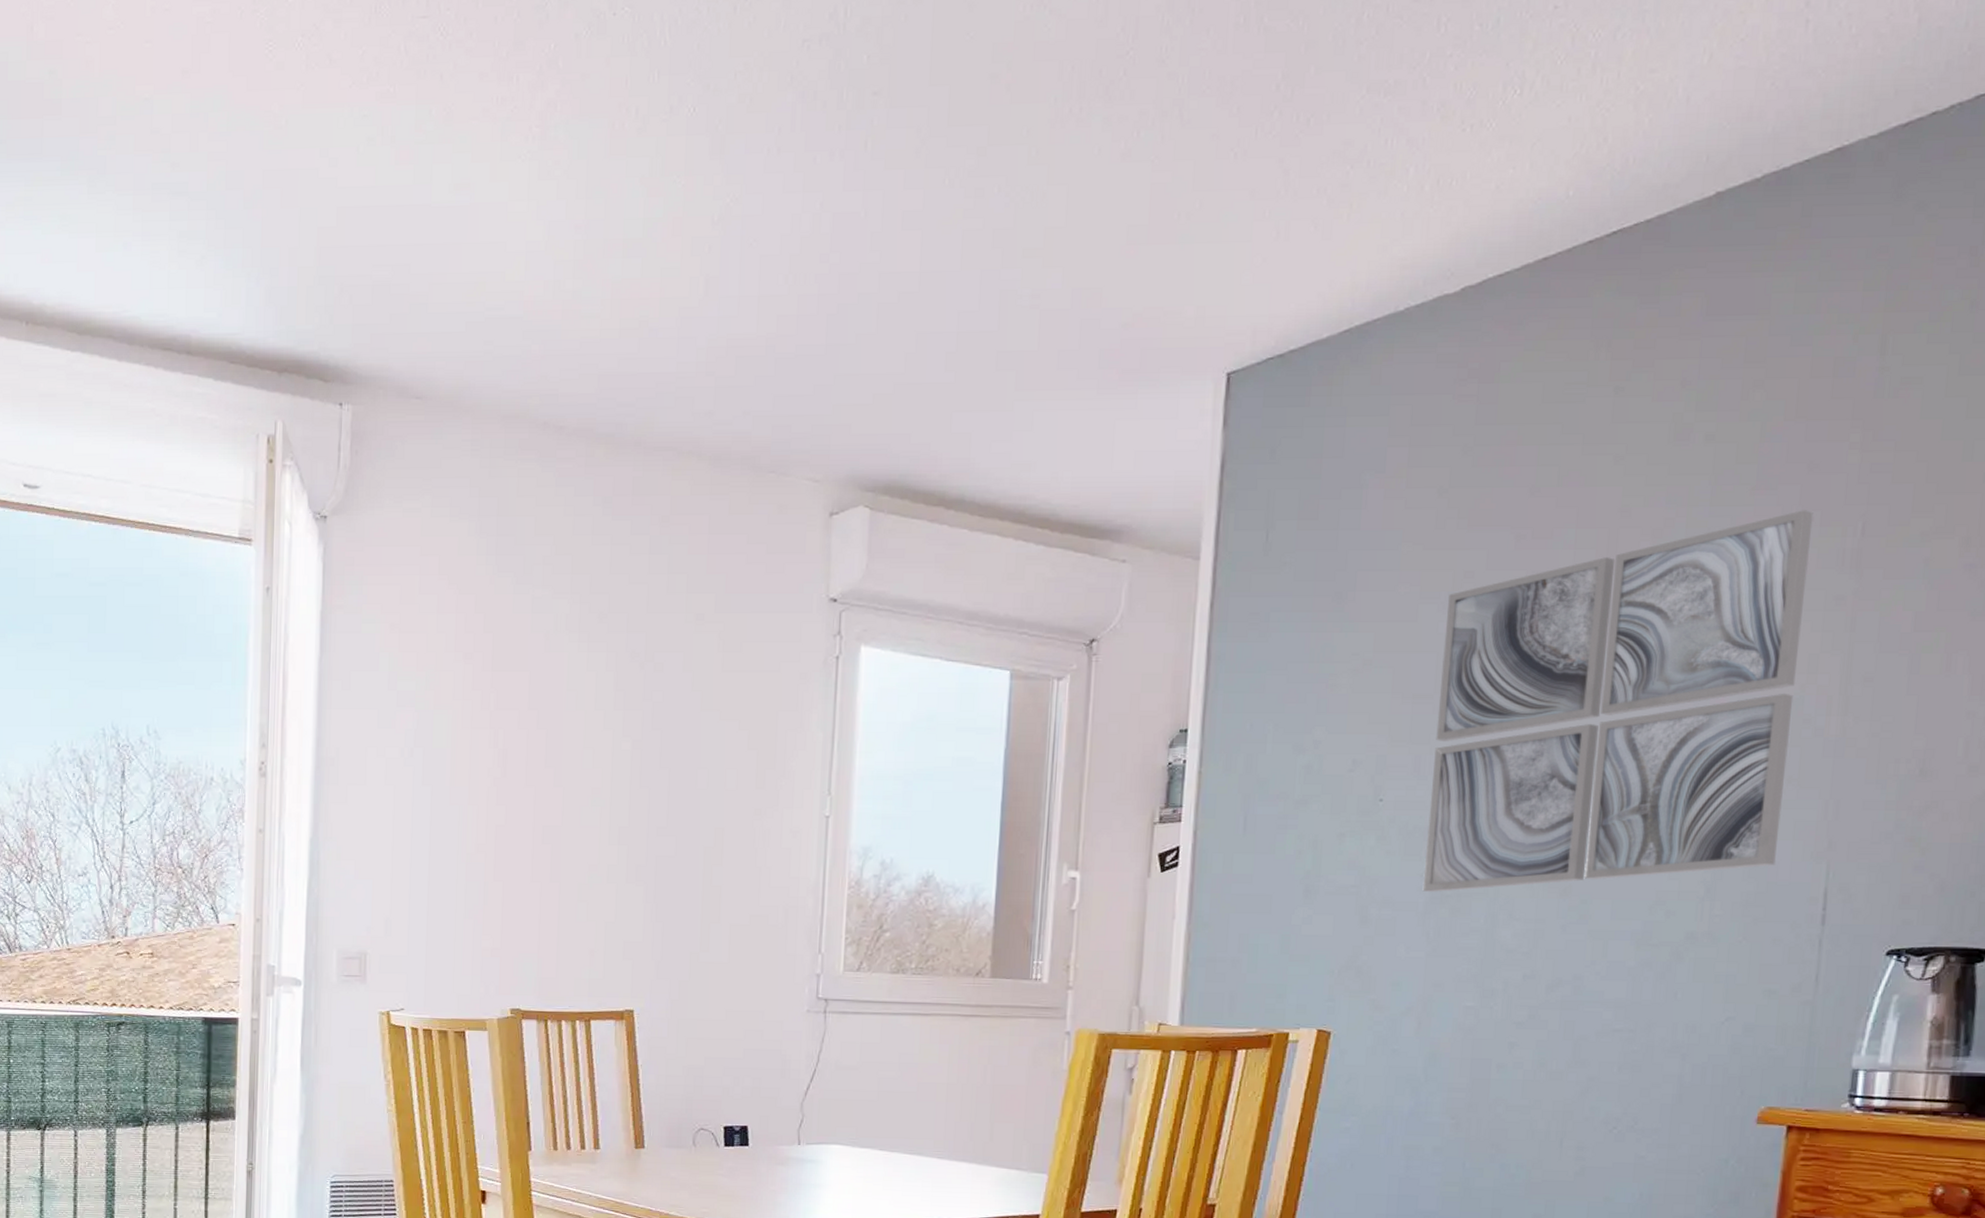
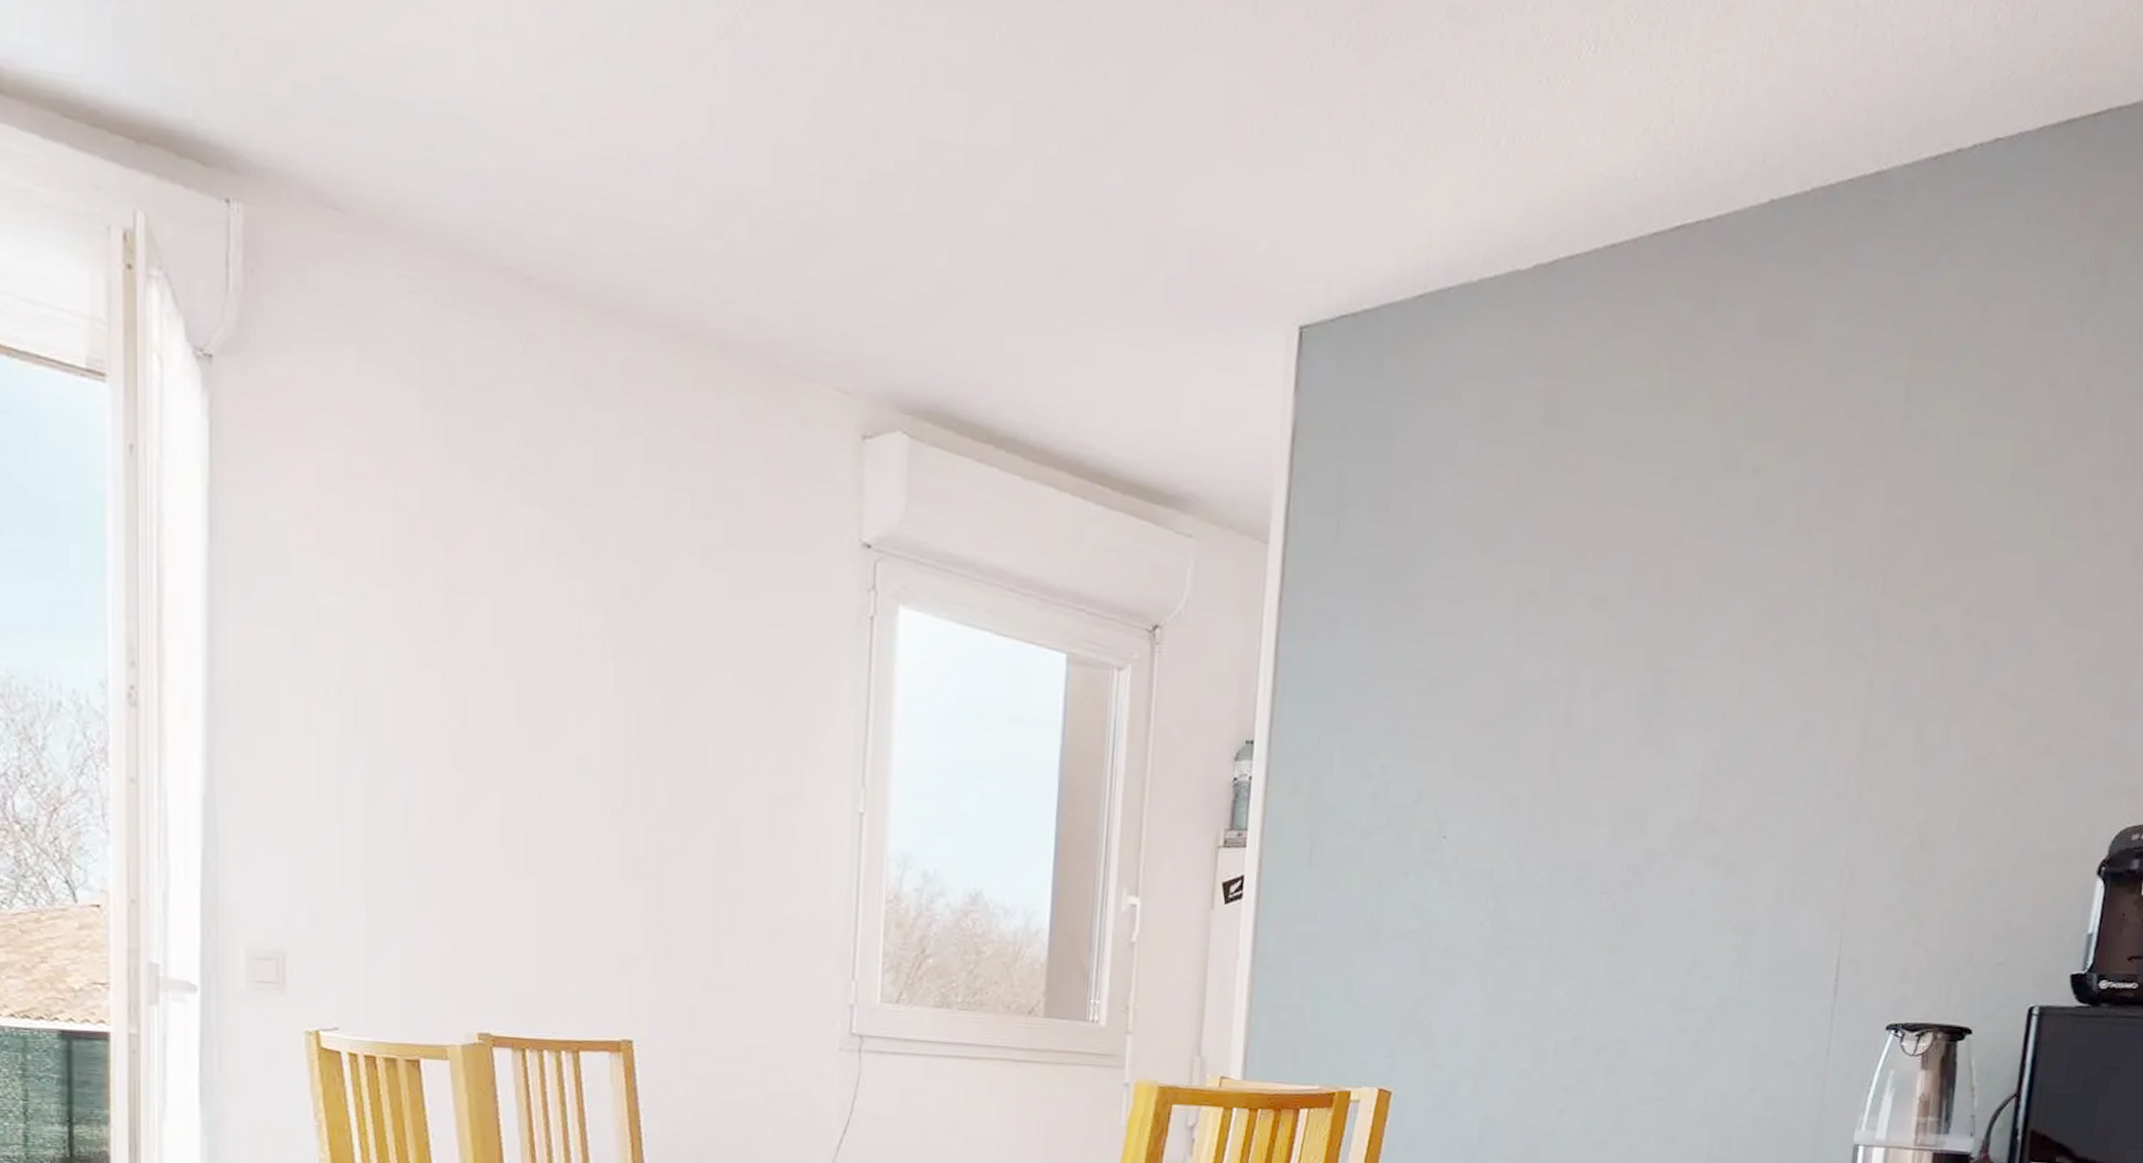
wall art: present [1422,510,1814,892] -> none [1481,559,1843,943]

